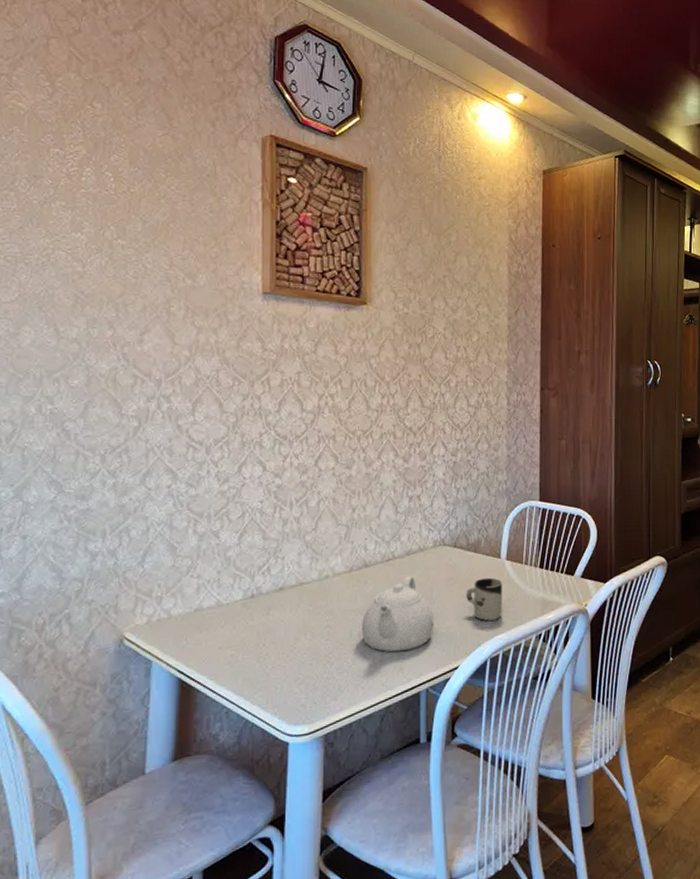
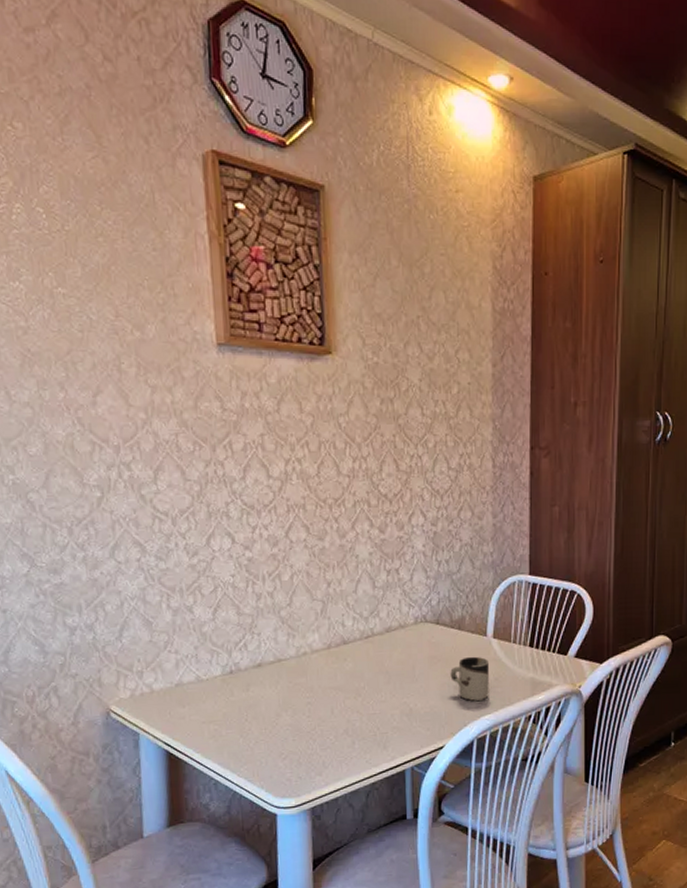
teapot: present [362,576,434,652] -> none [343,653,418,731]

